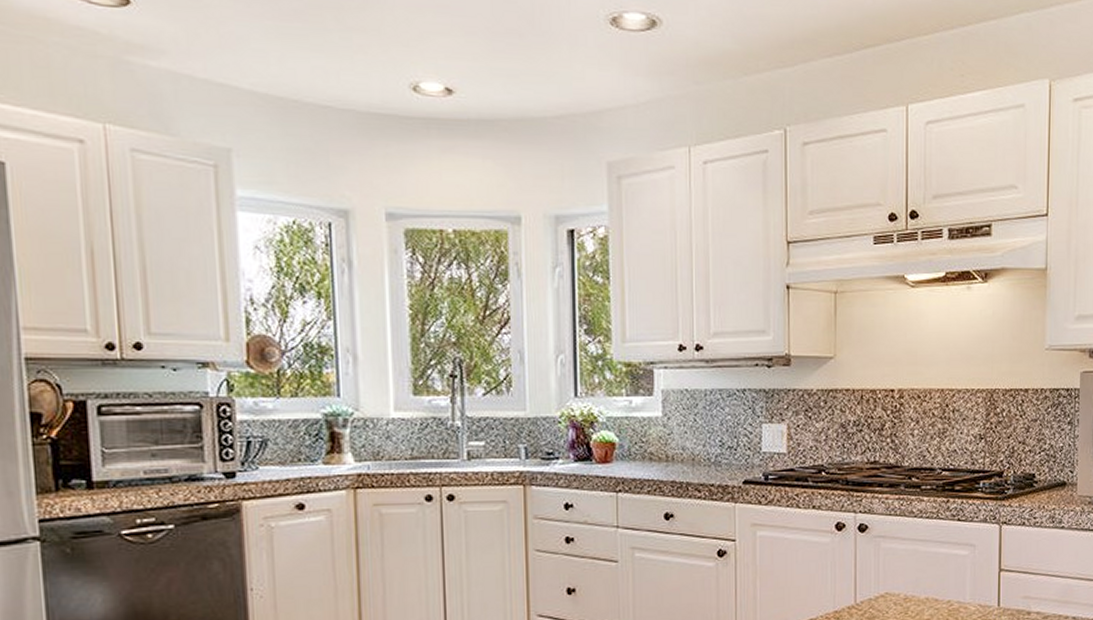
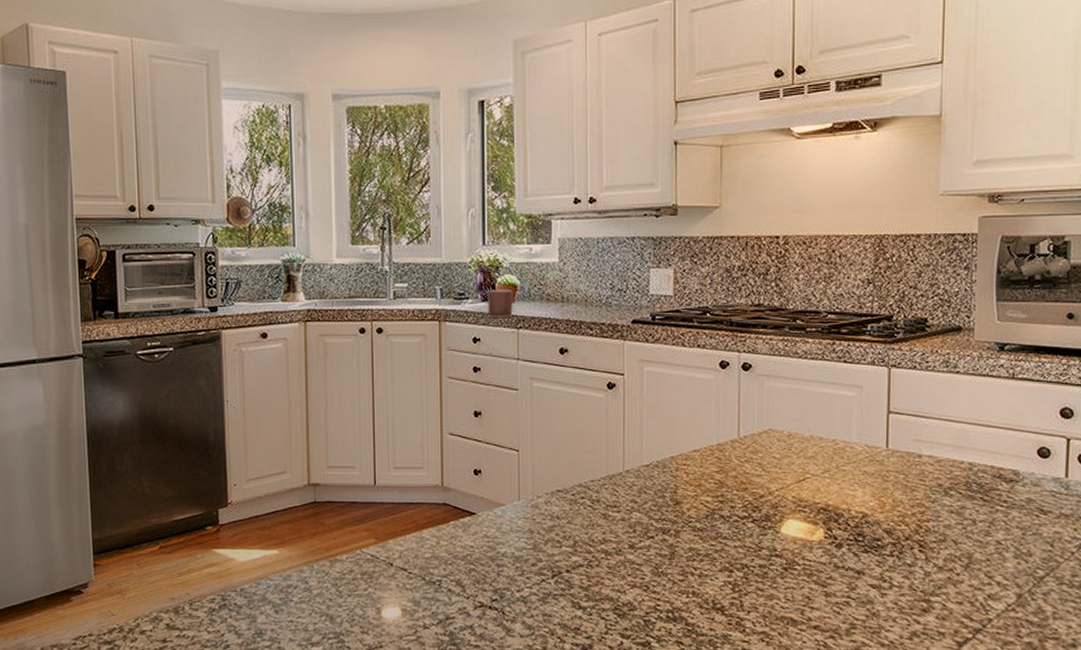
mug: none [581,447,611,481] -> present [488,289,513,318]

